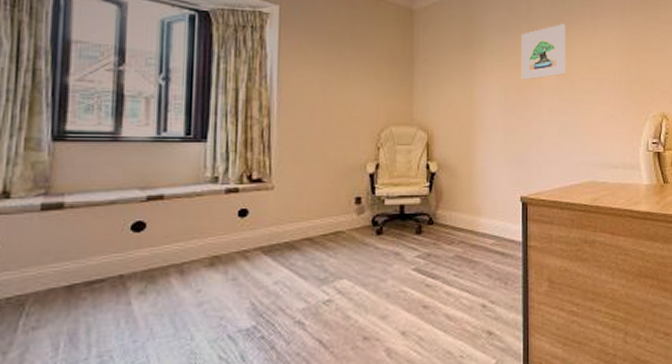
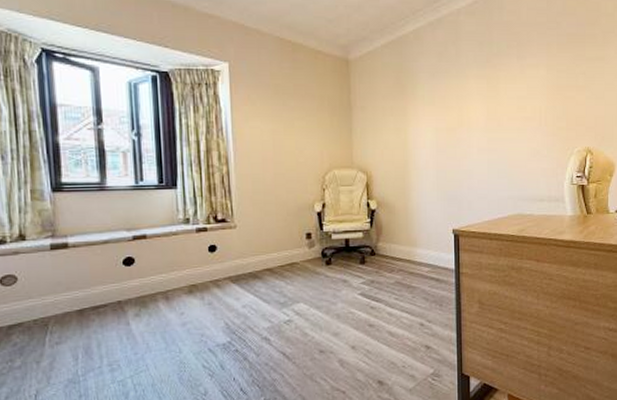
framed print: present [521,24,565,80] -> none [450,66,493,122]

